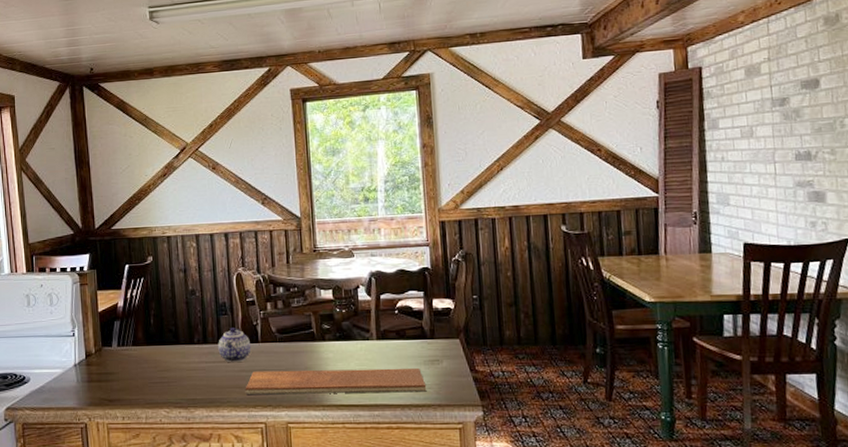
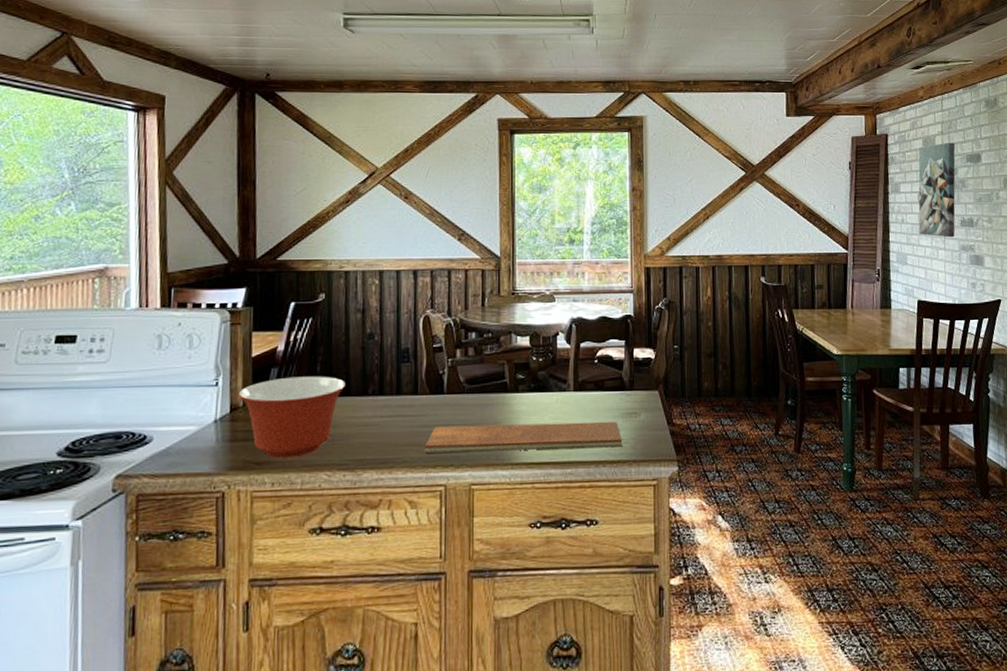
mixing bowl: none [91,327,175,397] -> present [238,376,345,458]
teapot: present [218,328,251,363] -> none [396,377,435,417]
wall art: none [740,68,789,174] -> present [918,142,956,238]

